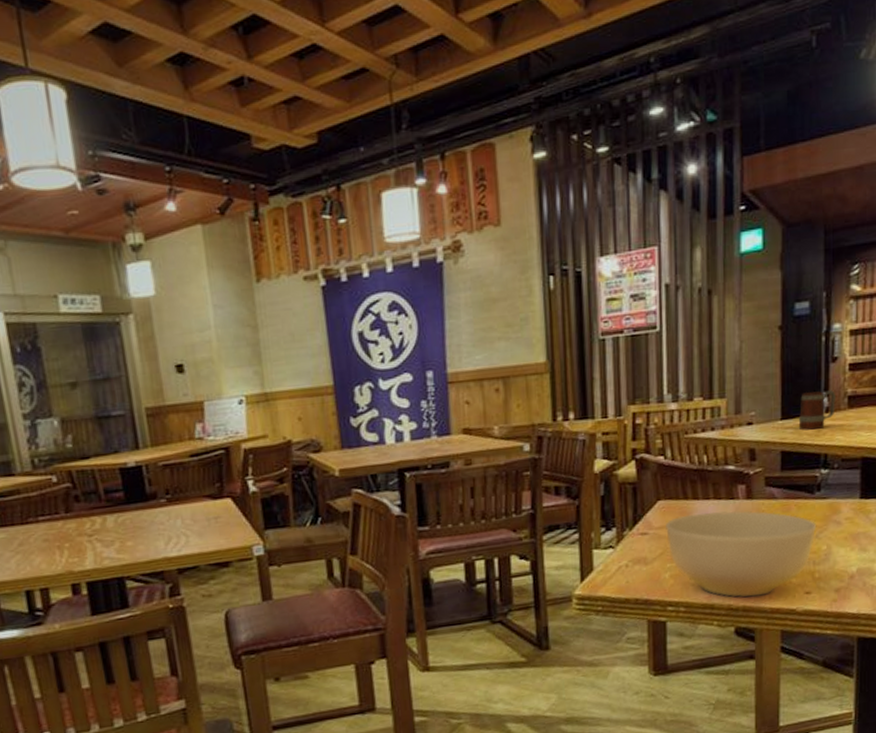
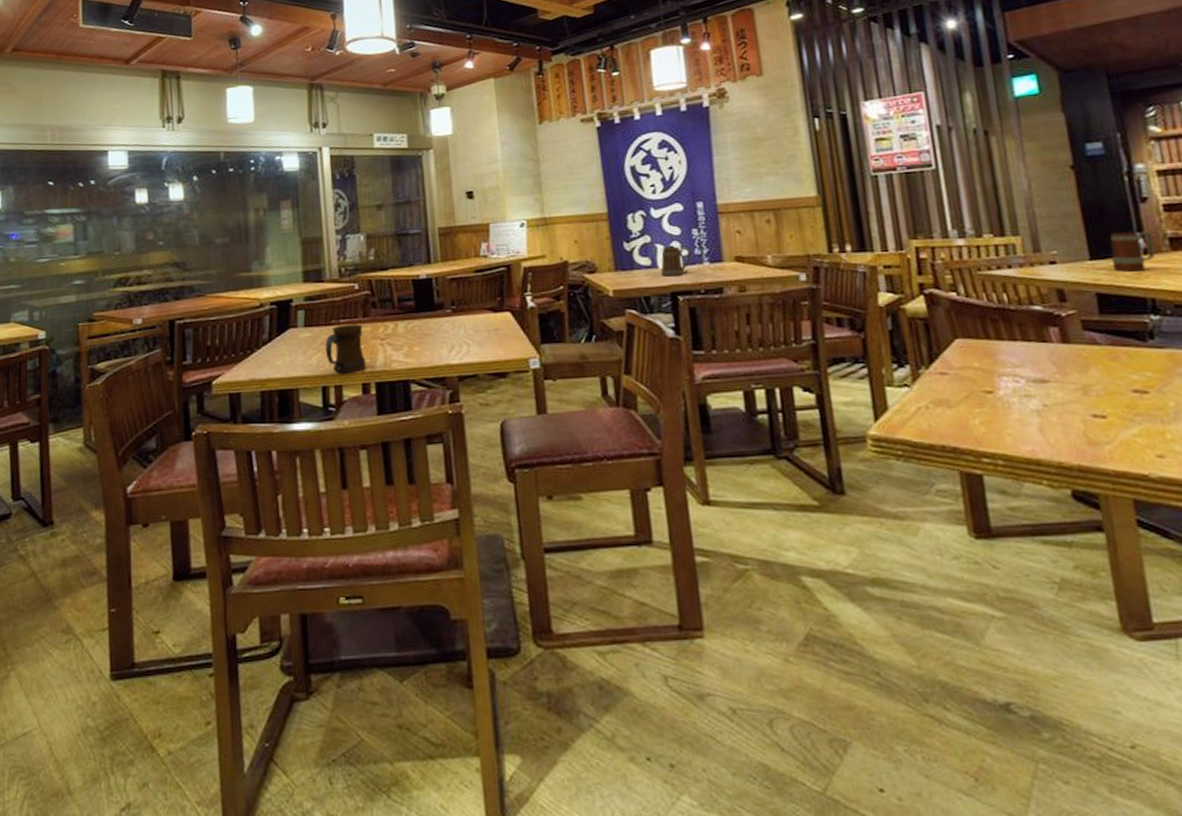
beer mug: none [23,520,74,576] -> present [325,324,366,373]
beer mug: none [388,420,420,454] -> present [661,246,692,278]
bowl: present [666,510,817,598] -> none [968,354,1158,455]

